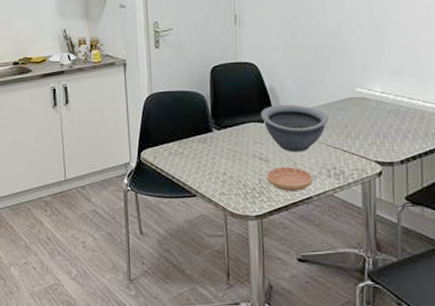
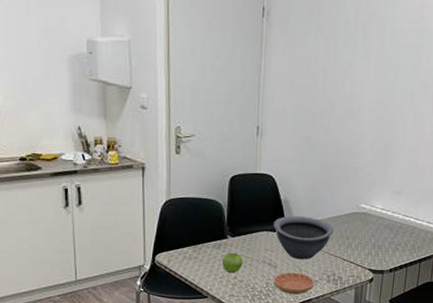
fruit: none [210,147,232,170] -> present [222,252,243,274]

